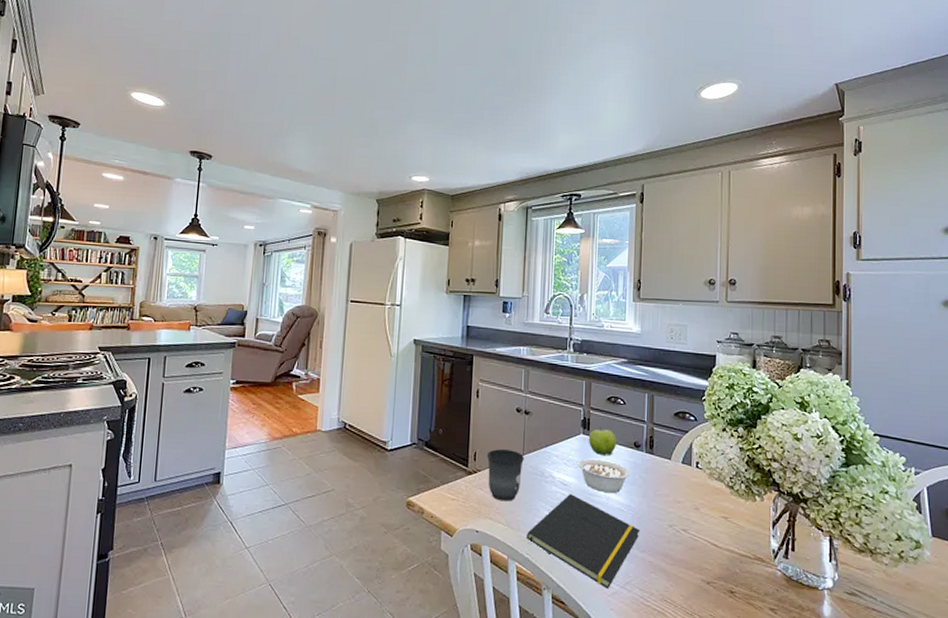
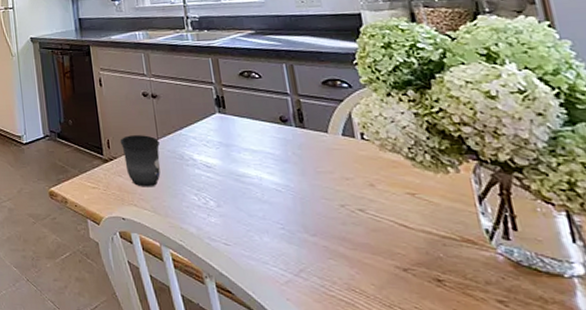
notepad: present [527,493,640,589] -> none [176,175,306,277]
legume: present [578,458,631,494] -> none [219,137,282,174]
fruit: present [588,427,616,456] -> none [225,104,259,134]

